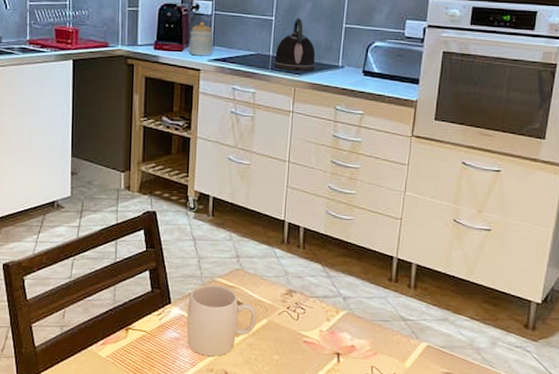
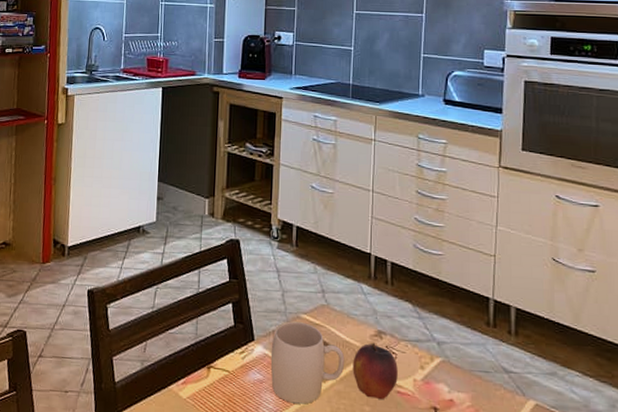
jar: present [188,21,214,56] -> none [271,51,295,85]
fruit: none [264,300,306,348] -> present [353,343,398,399]
kettle: present [273,18,316,71] -> none [354,48,396,100]

